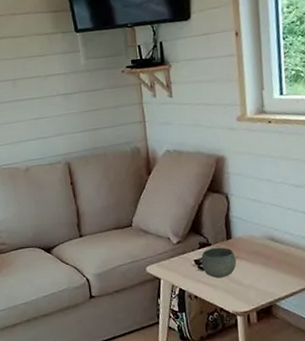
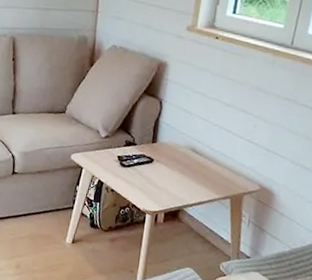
bowl: present [201,247,237,278] -> none [123,147,157,177]

